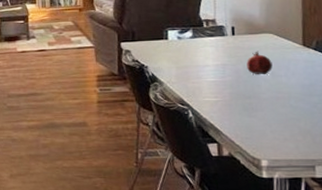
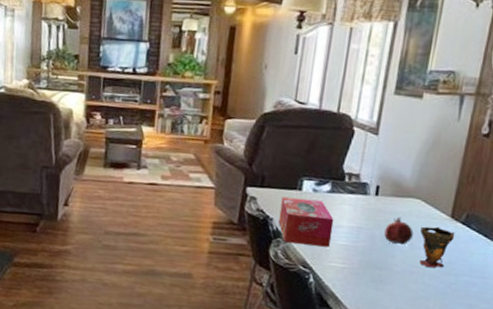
tissue box: none [152,46,202,85] -> present [278,196,334,247]
cup: none [278,55,310,91] -> present [419,226,455,268]

